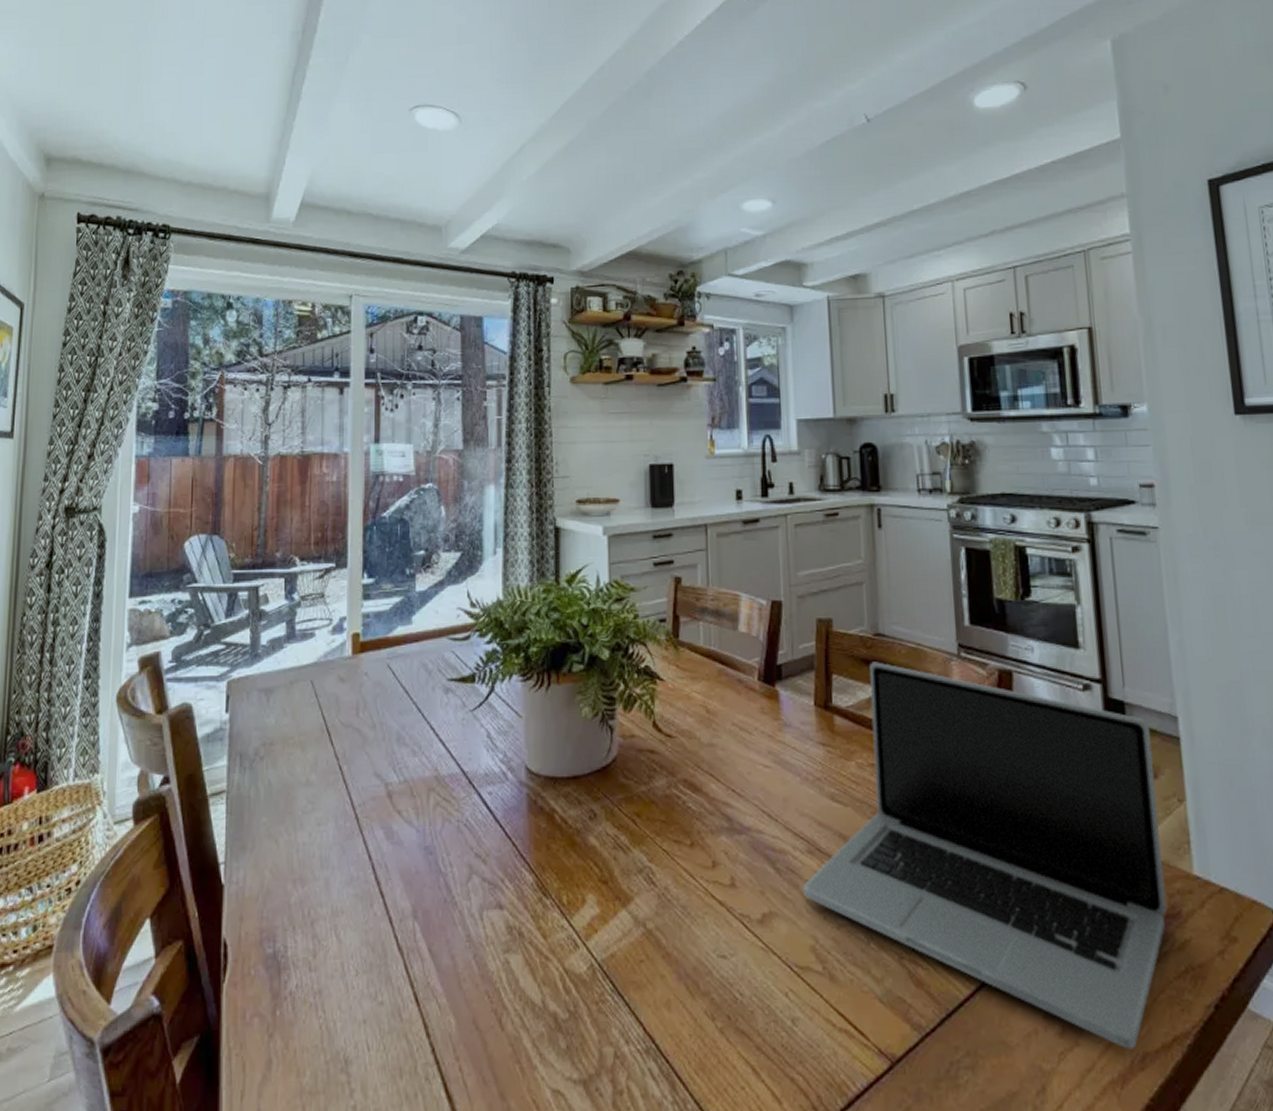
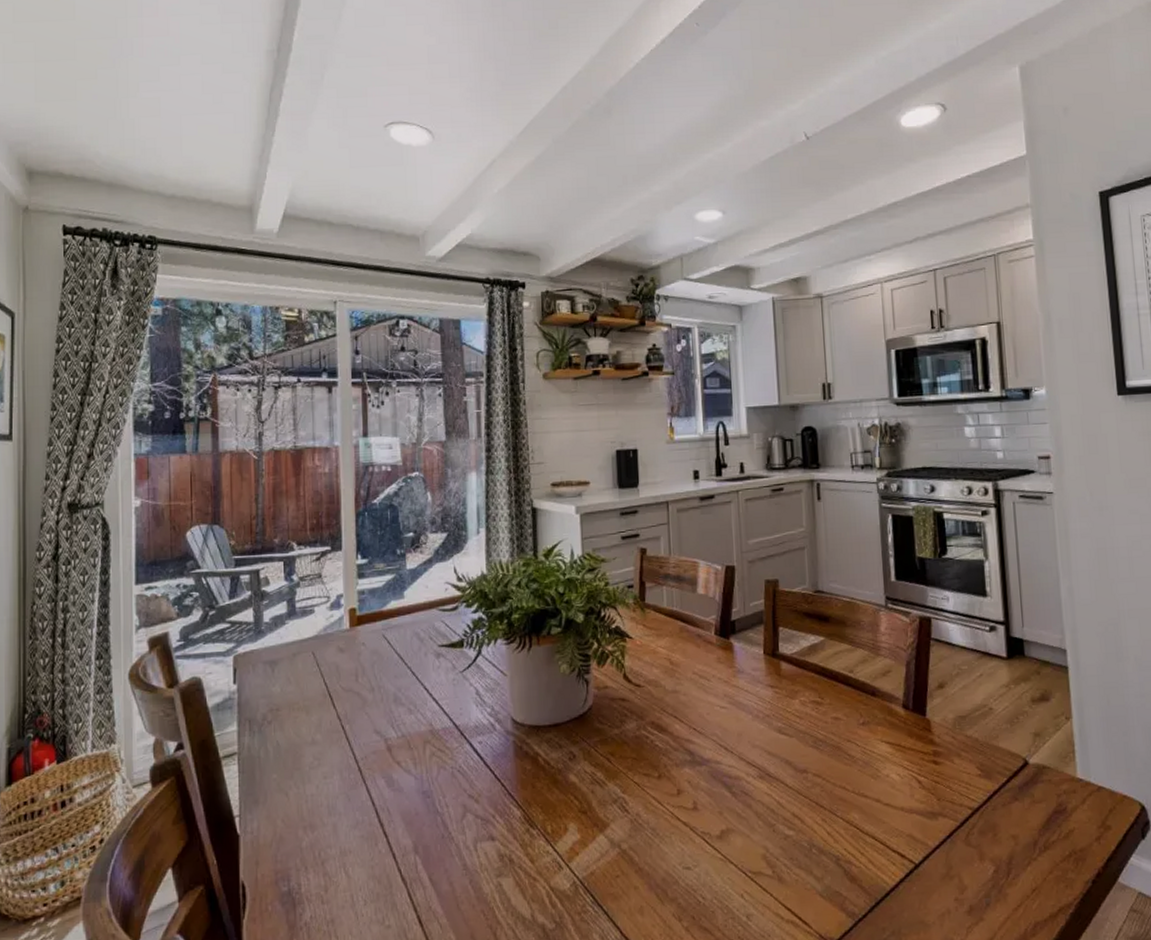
laptop: present [802,661,1167,1049] -> none [754,614,1055,921]

